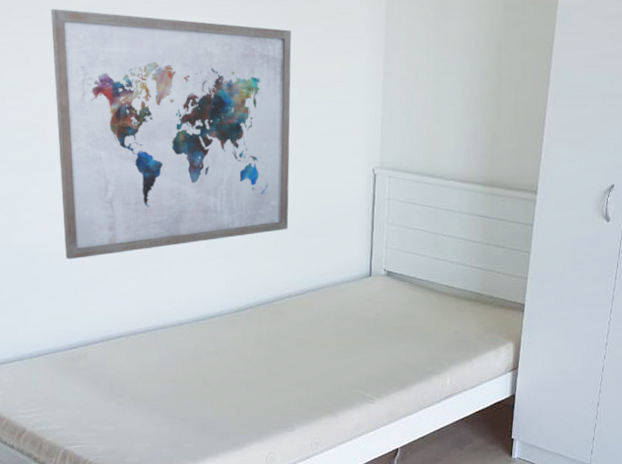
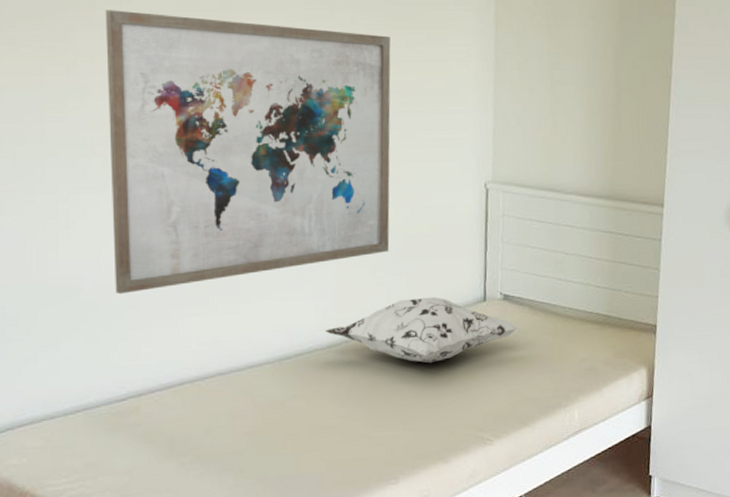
decorative pillow: none [233,271,400,330] -> present [324,297,519,364]

